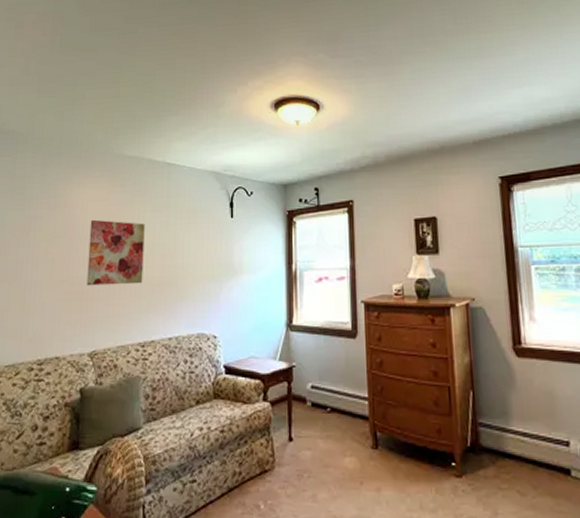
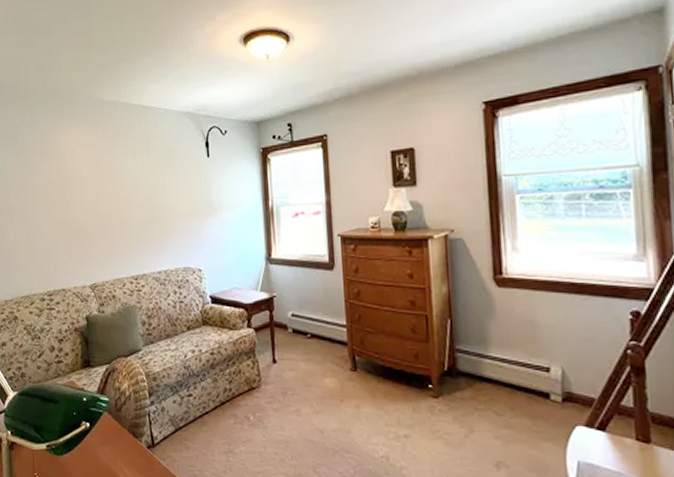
wall art: present [86,219,145,286] -> none [79,164,131,226]

